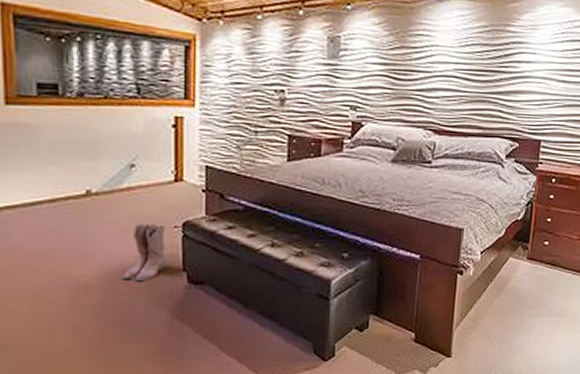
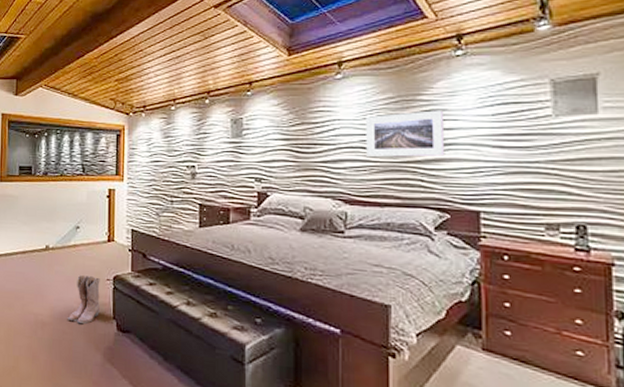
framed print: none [458,42,526,88] -> present [366,110,445,157]

